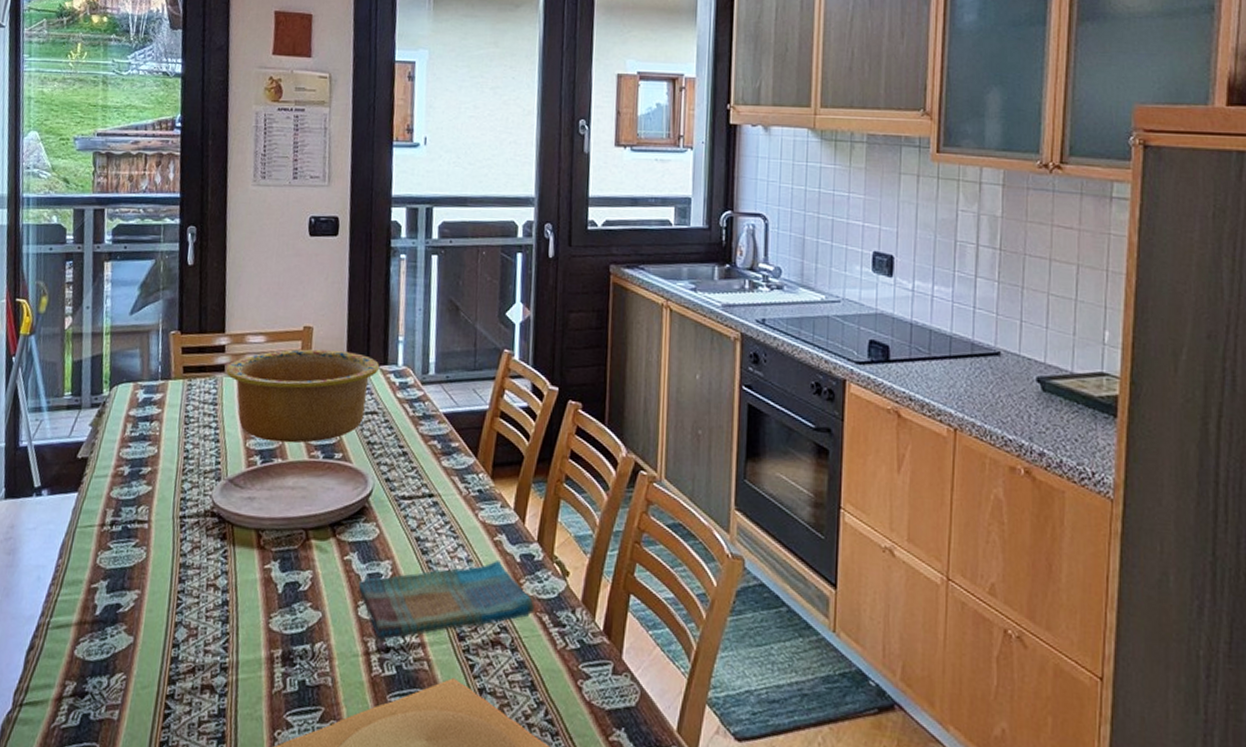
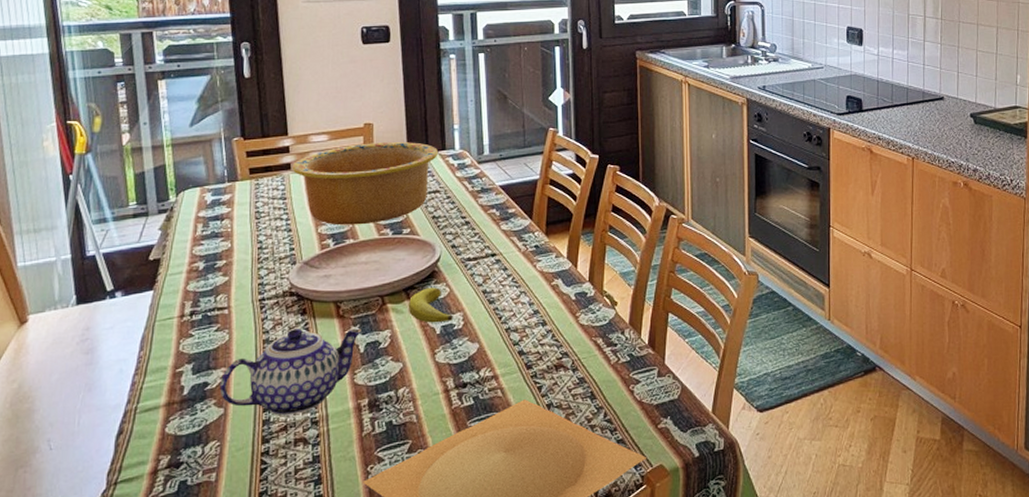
teapot: none [131,555,282,657] -> present [219,328,361,416]
banana: none [332,525,381,570] -> present [408,287,453,323]
dish towel: present [358,561,534,640] -> none [434,301,590,378]

